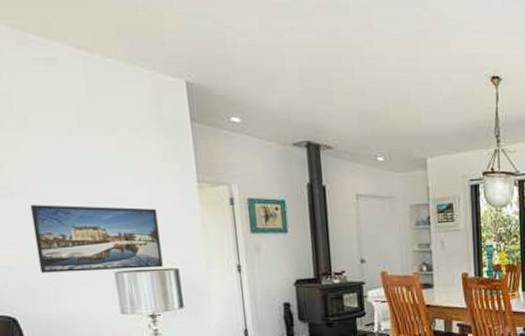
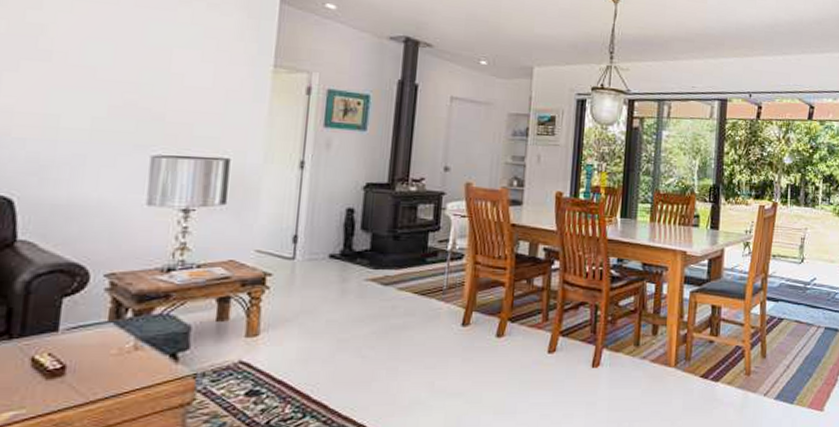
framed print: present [30,205,163,273] -> none [59,72,219,156]

